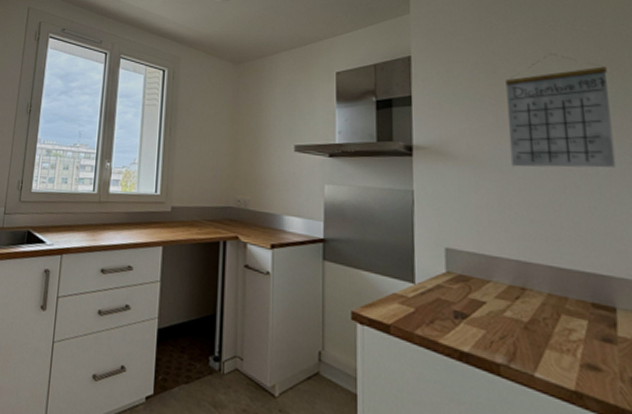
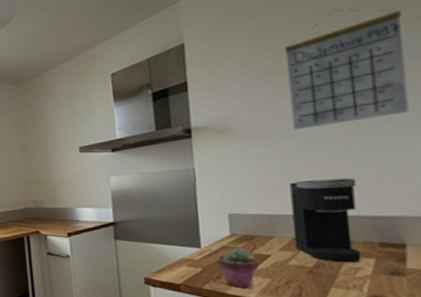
potted succulent: none [430,289,473,340] -> present [216,248,258,289]
coffee maker: none [507,221,575,322] -> present [289,177,362,262]

